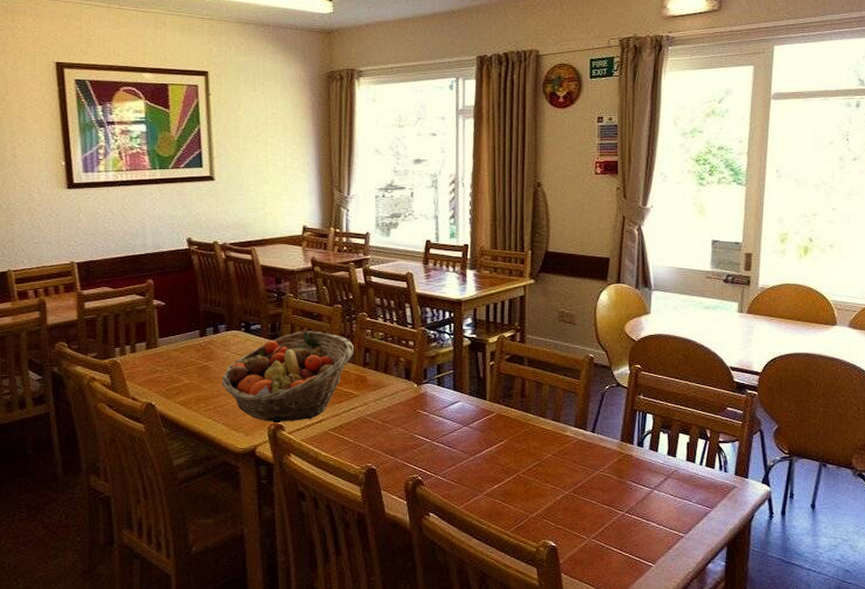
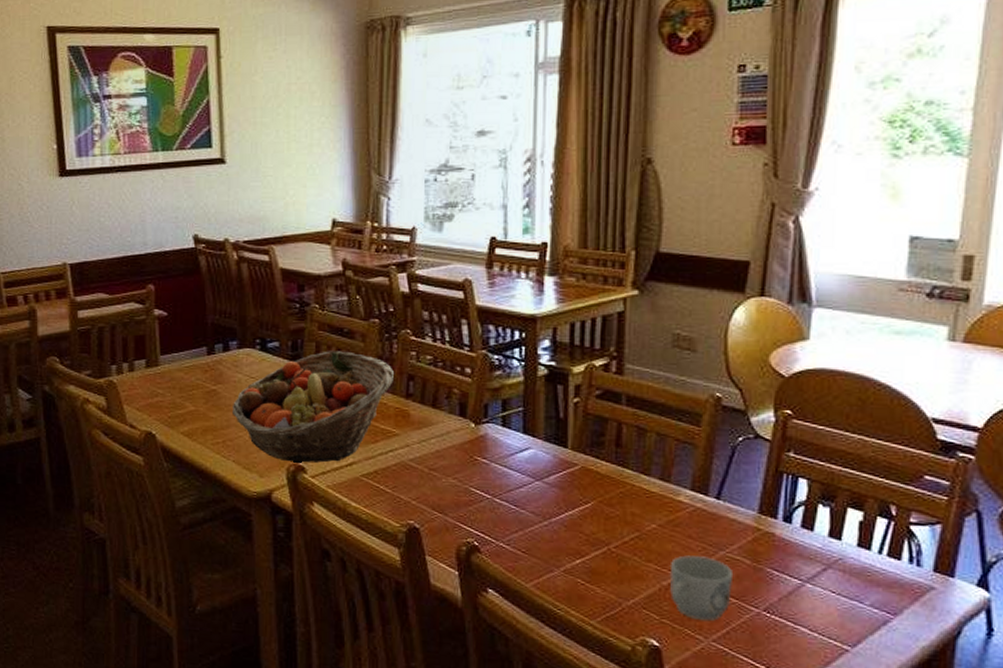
mug: none [561,476,605,524] -> present [669,555,732,622]

